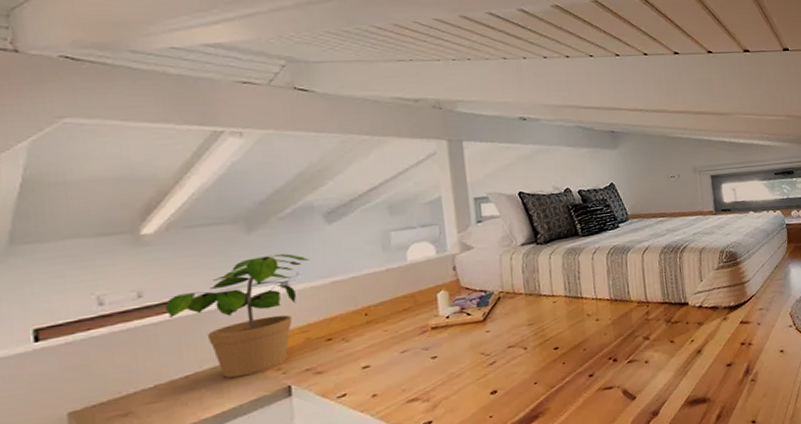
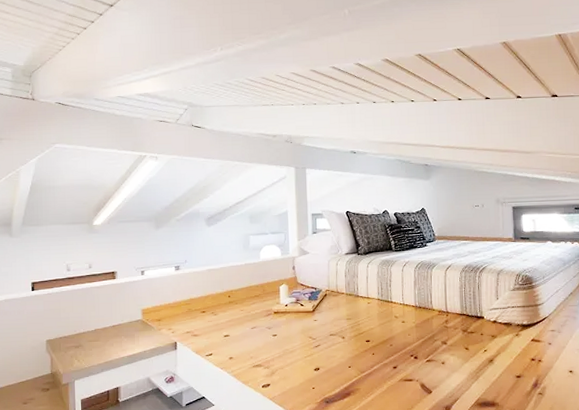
potted plant: present [165,253,310,379] -> none [104,245,194,331]

